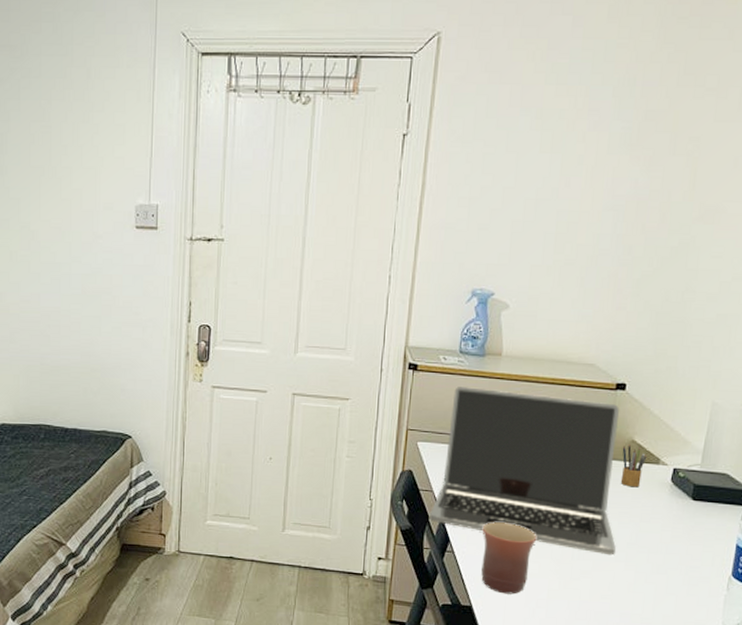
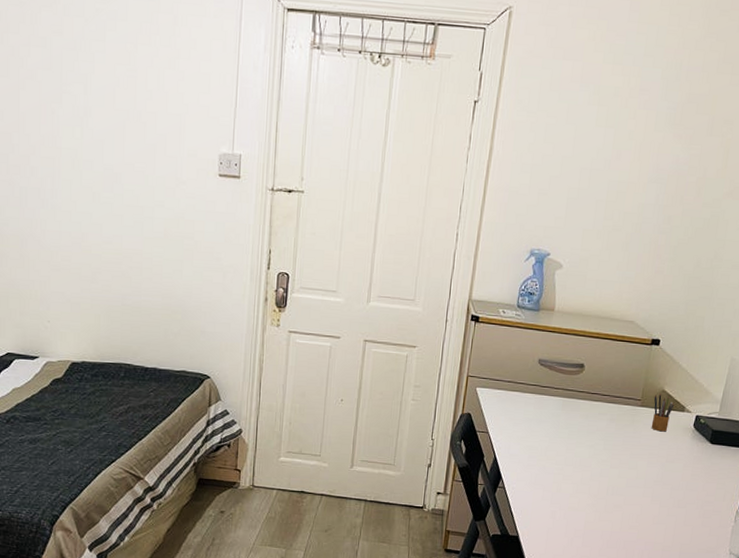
laptop: present [429,387,620,556] -> none [484,338,654,492]
mug: present [481,522,537,595] -> none [527,461,578,526]

